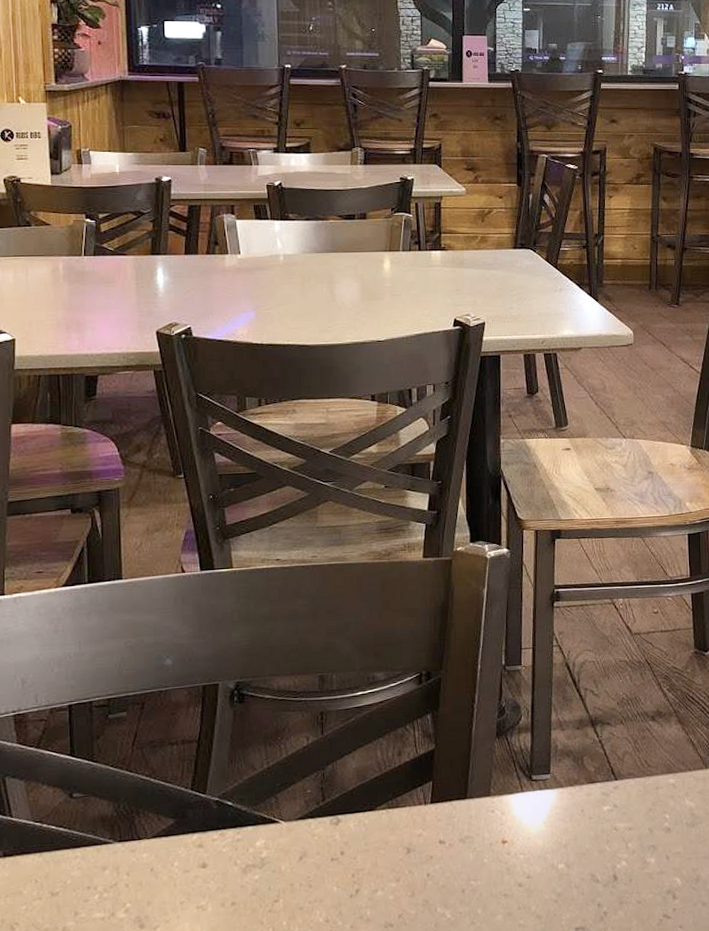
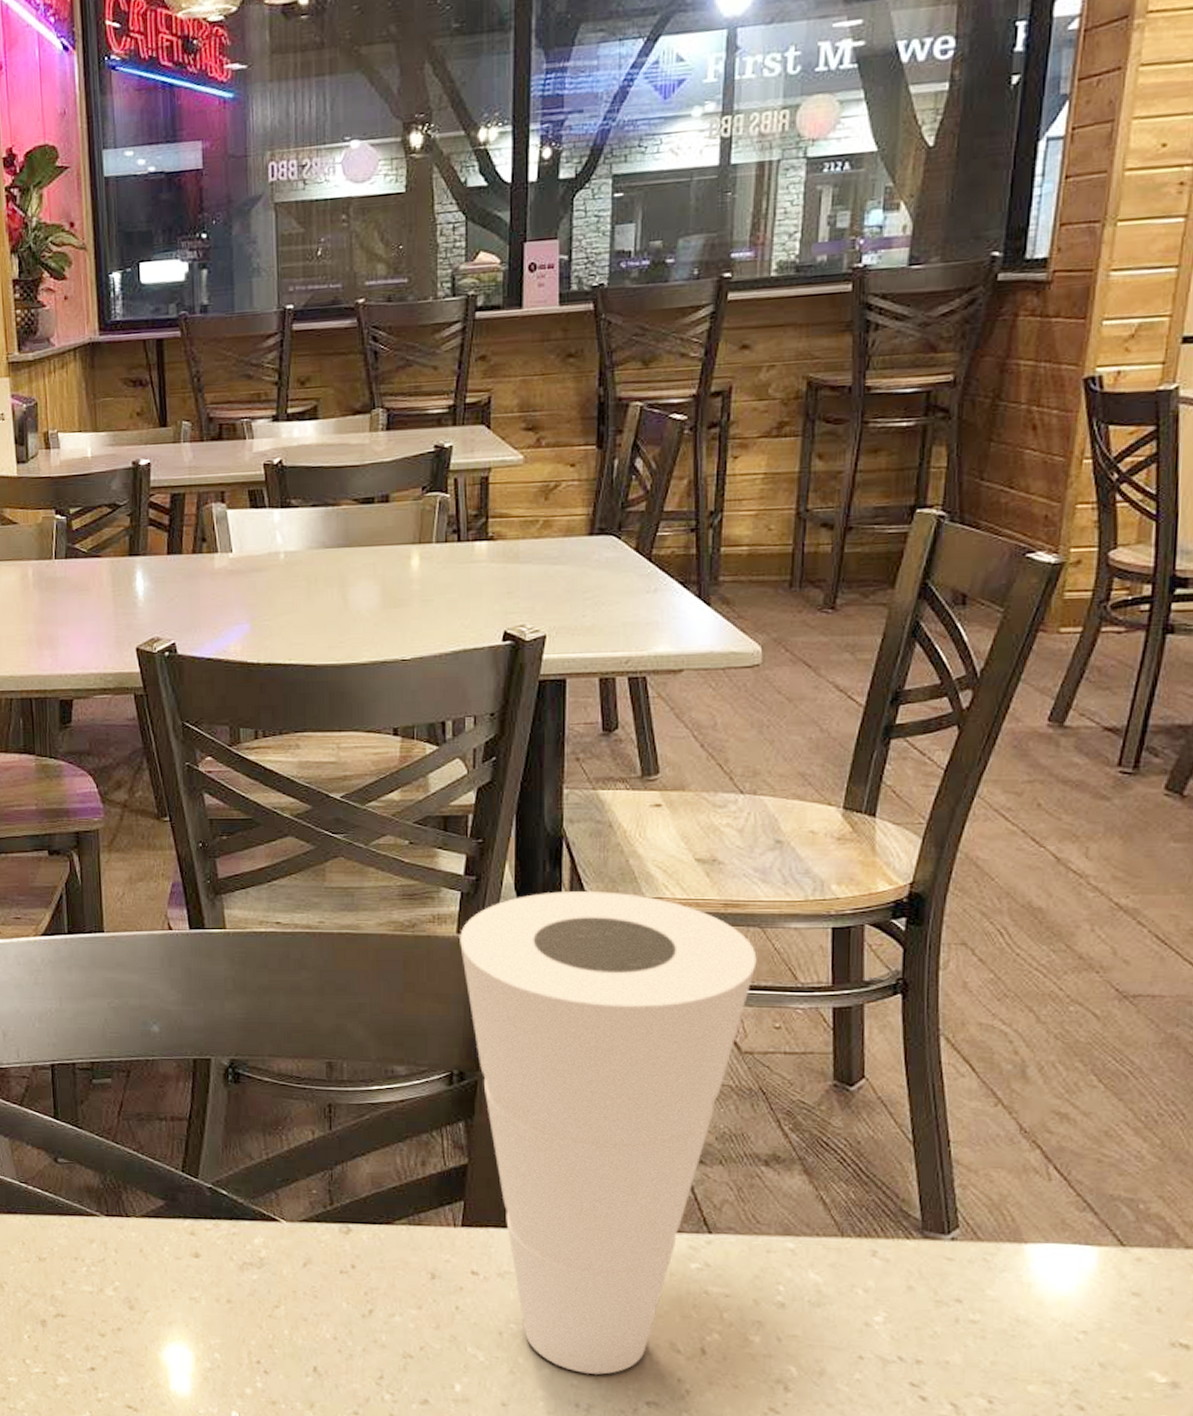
cup: none [425,517,640,913] -> present [460,891,757,1375]

